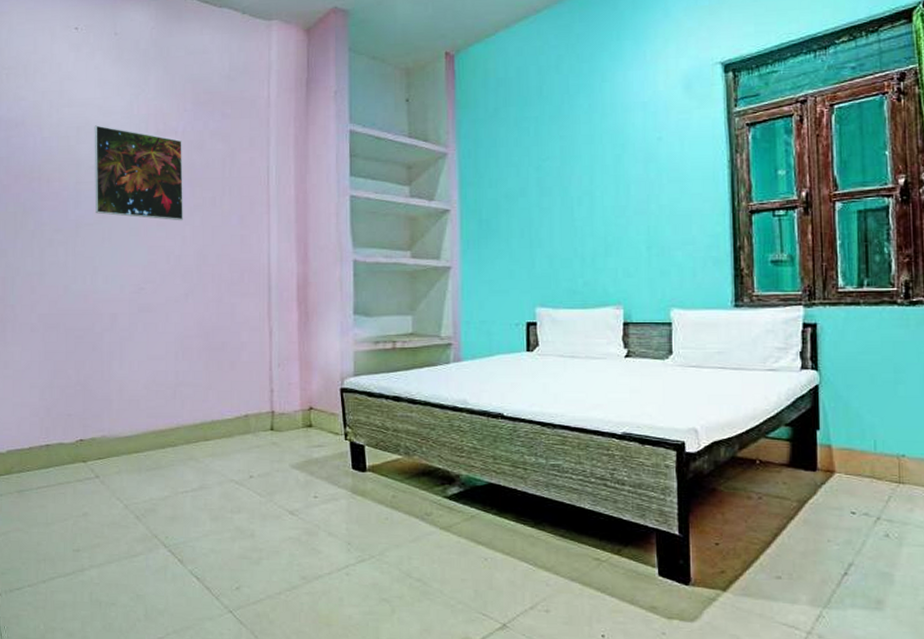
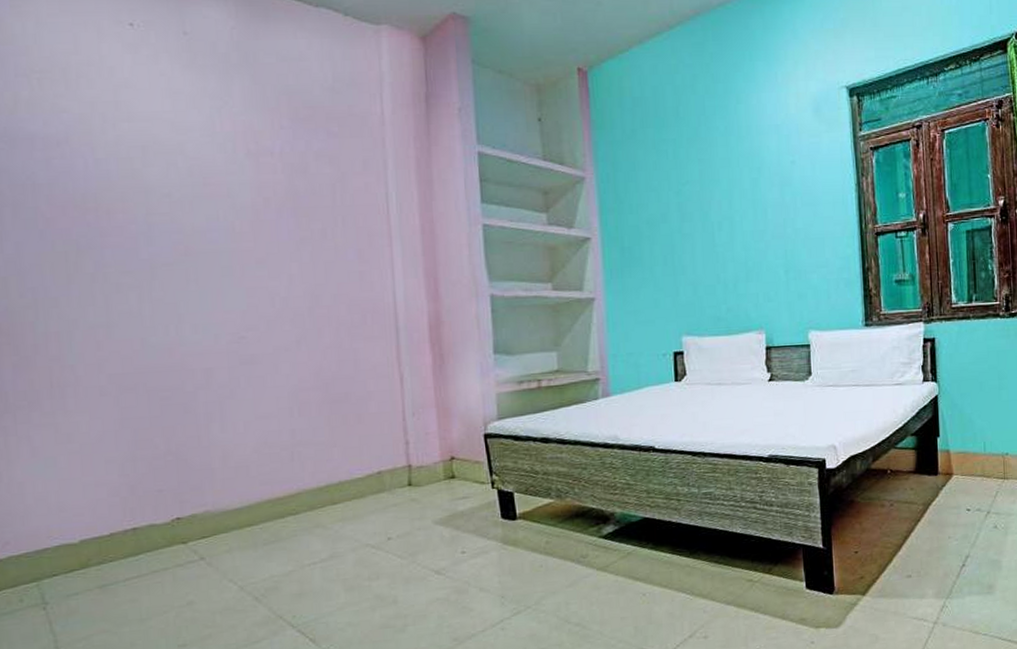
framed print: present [94,125,183,221] -> none [165,144,288,258]

